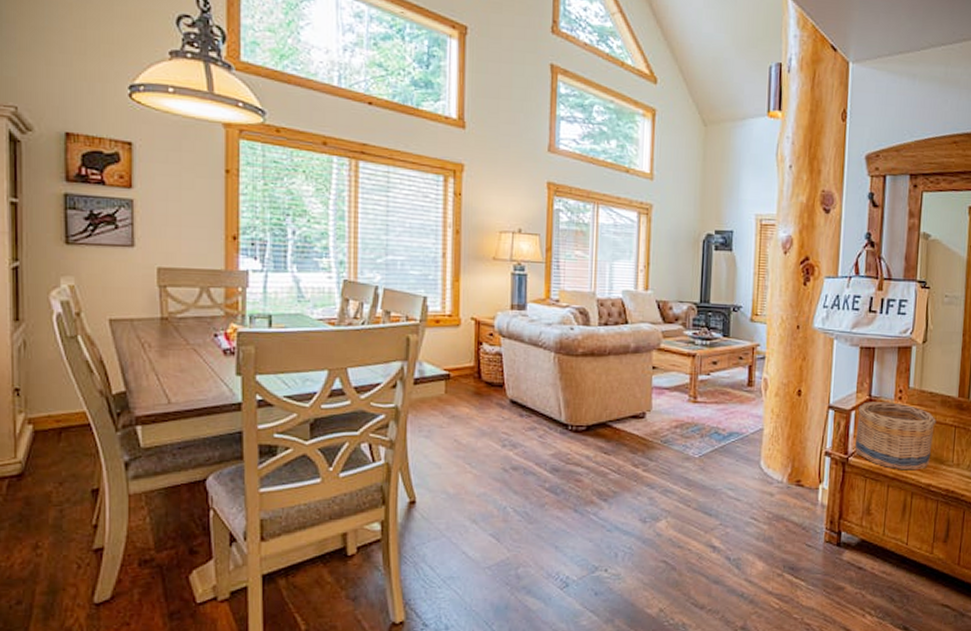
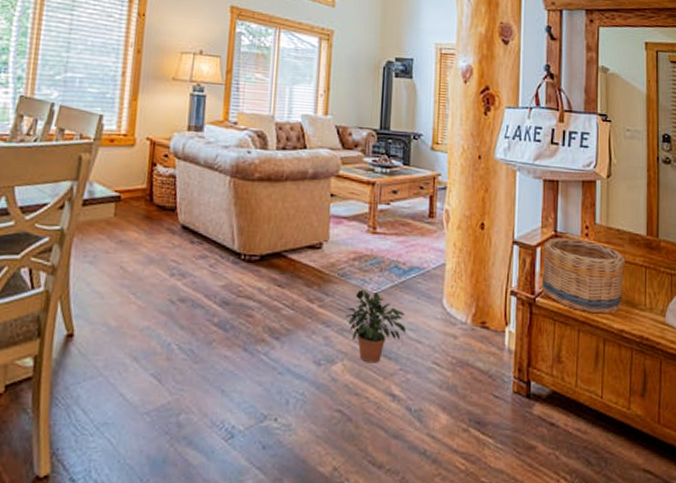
potted plant: none [668,454,725,520] -> present [345,289,406,363]

